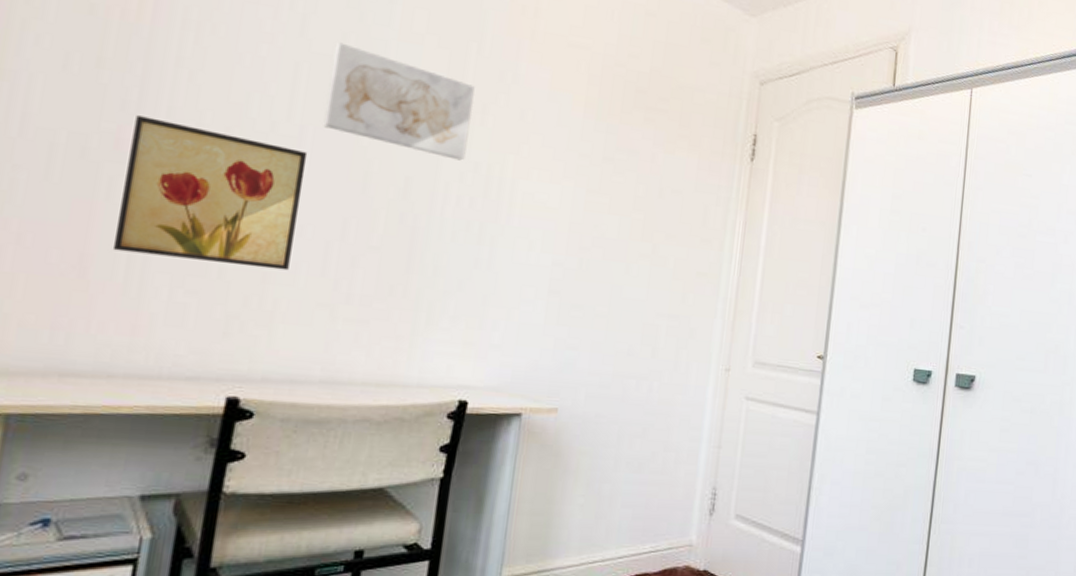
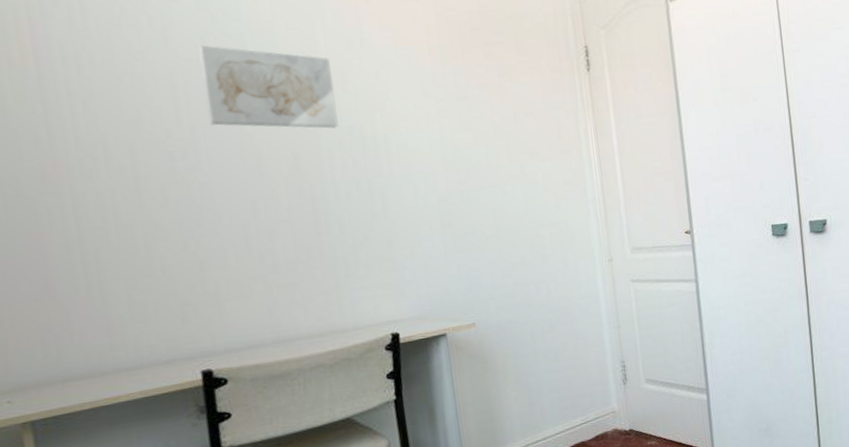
wall art: present [112,115,308,271] -> none [51,149,219,270]

